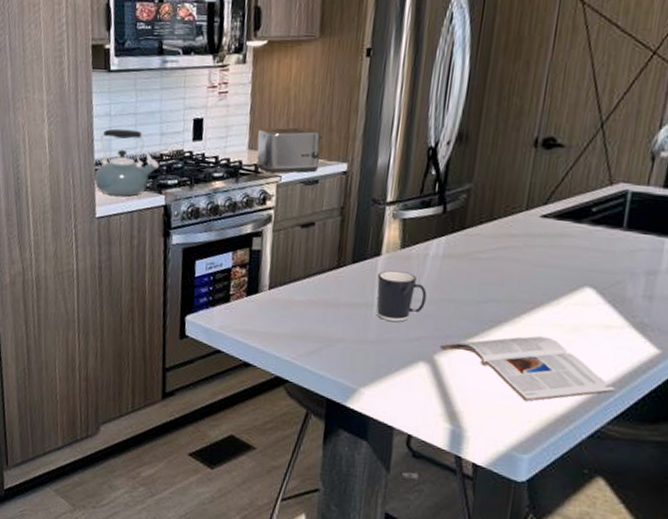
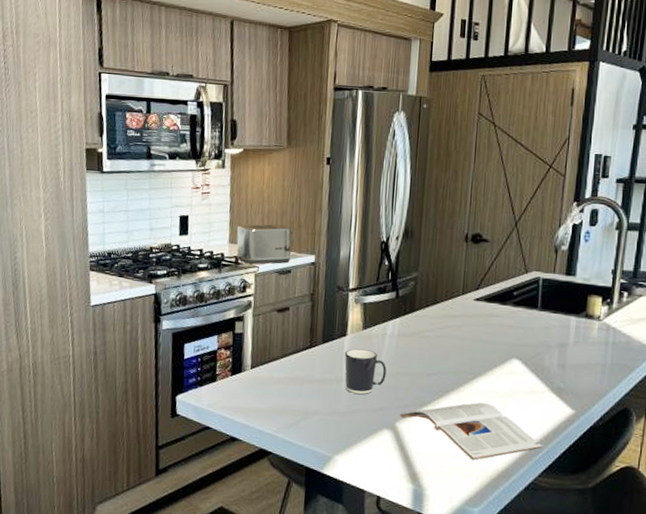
kettle: present [95,128,159,197] -> none [89,224,149,286]

